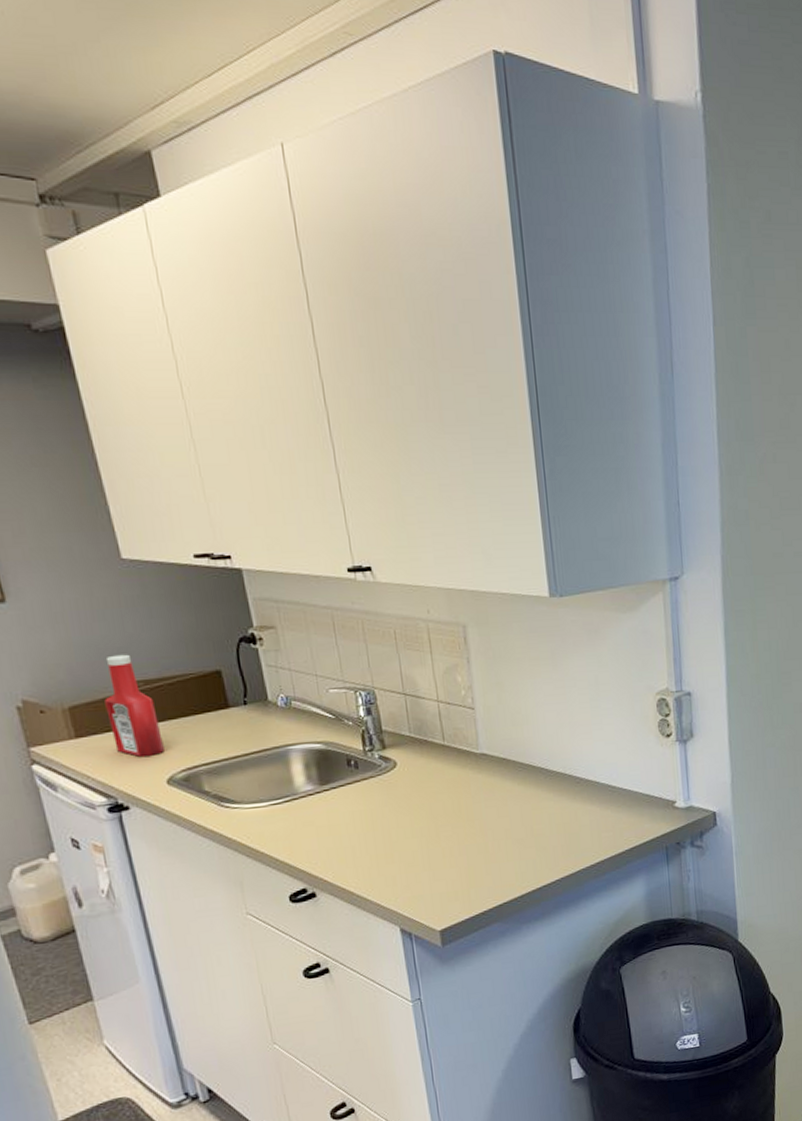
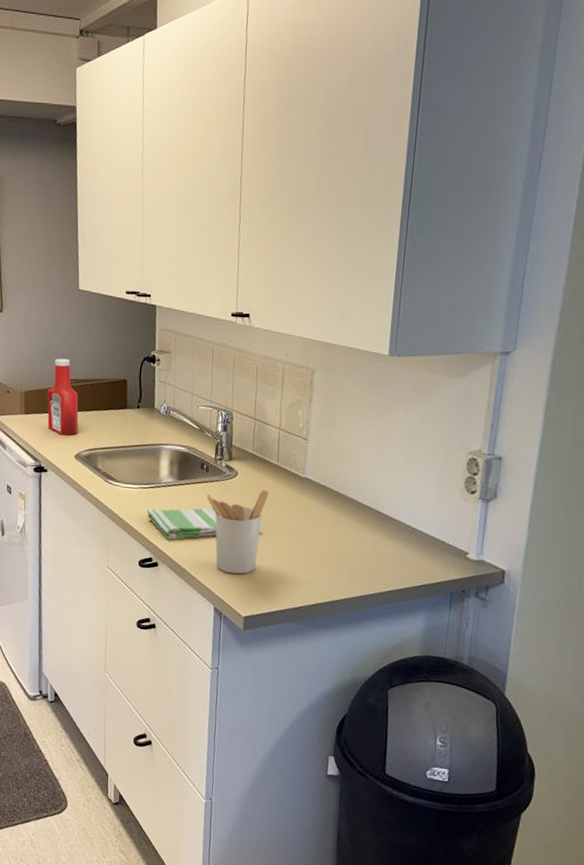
dish towel: none [285,802,397,862] -> present [146,504,232,540]
utensil holder: none [362,776,443,885] -> present [206,490,269,574]

